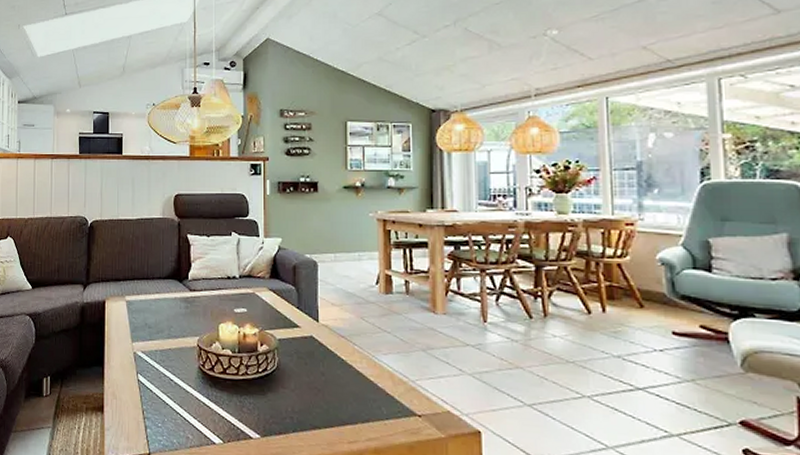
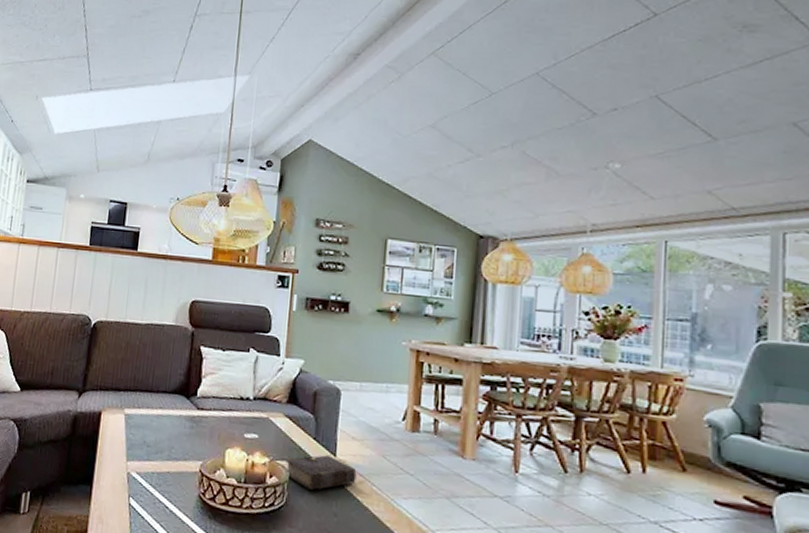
book: none [274,322,346,354] -> present [286,455,364,490]

